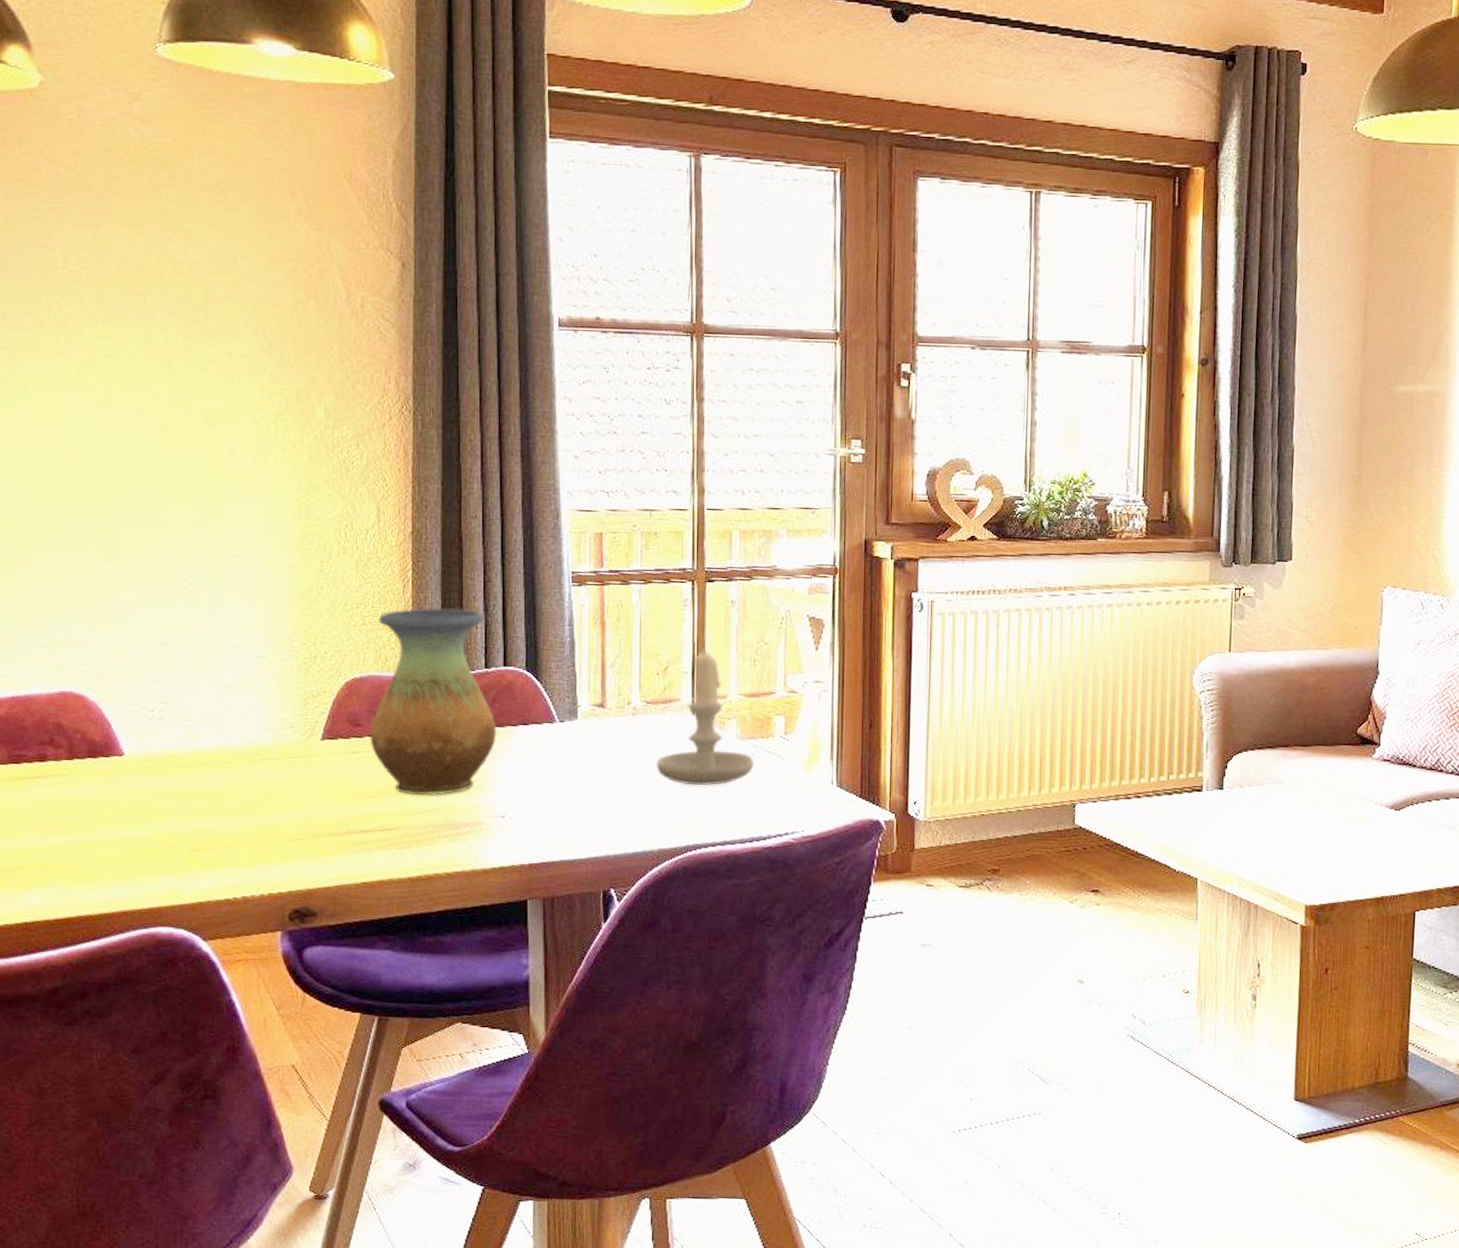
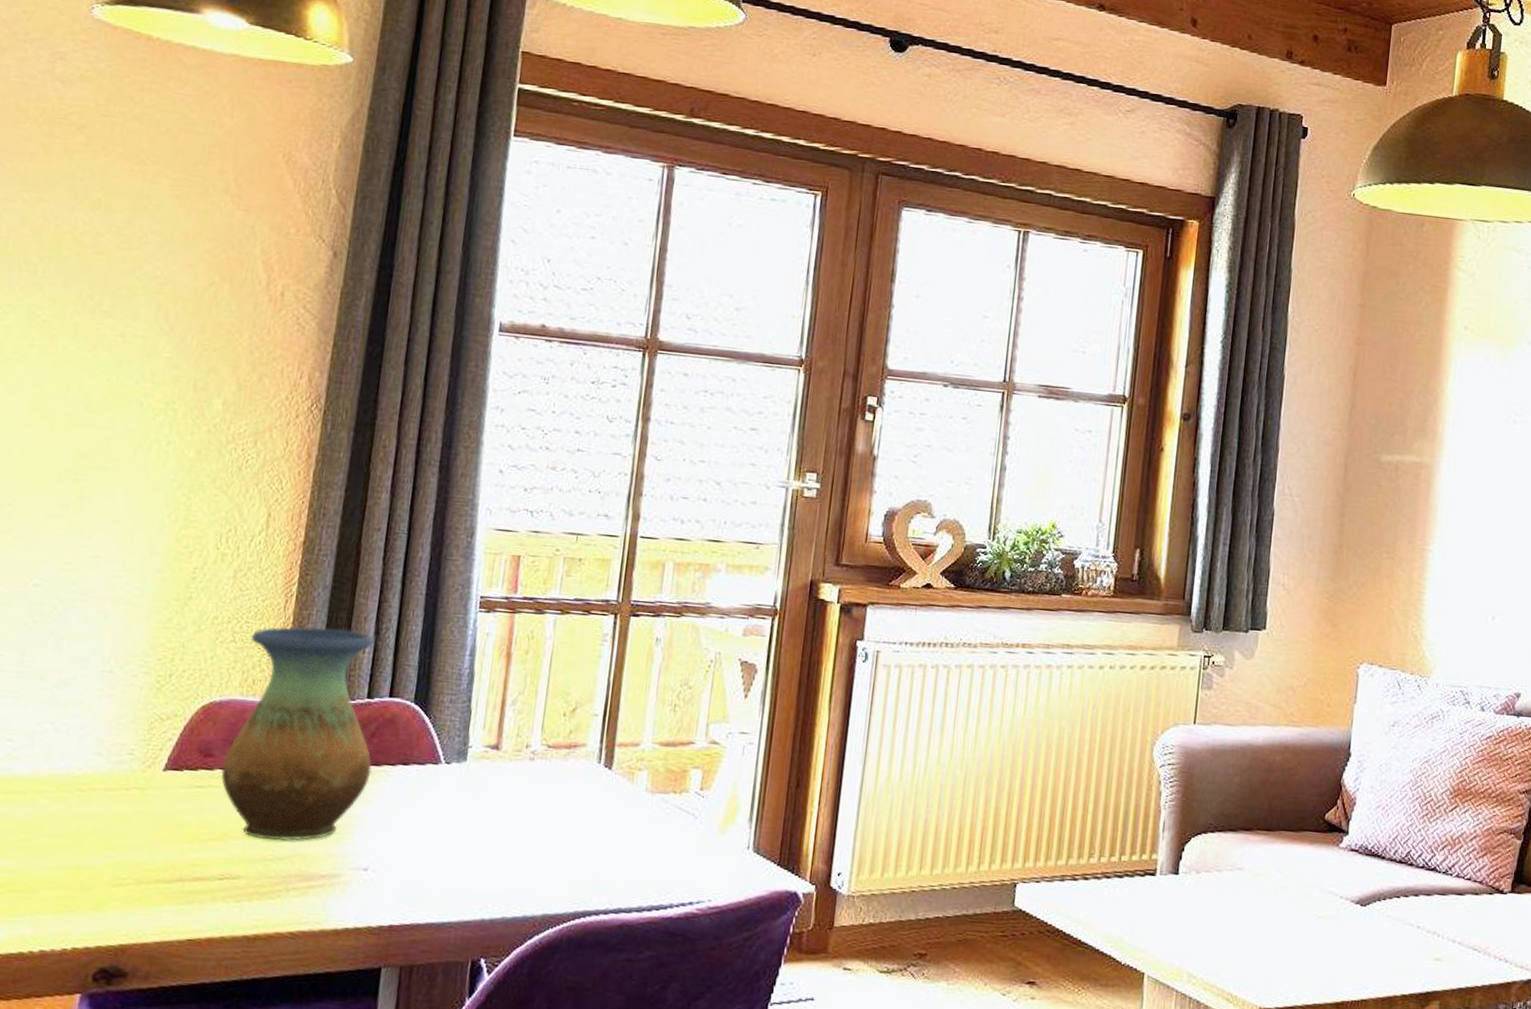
candle: present [656,647,754,786] -> none [550,688,663,845]

